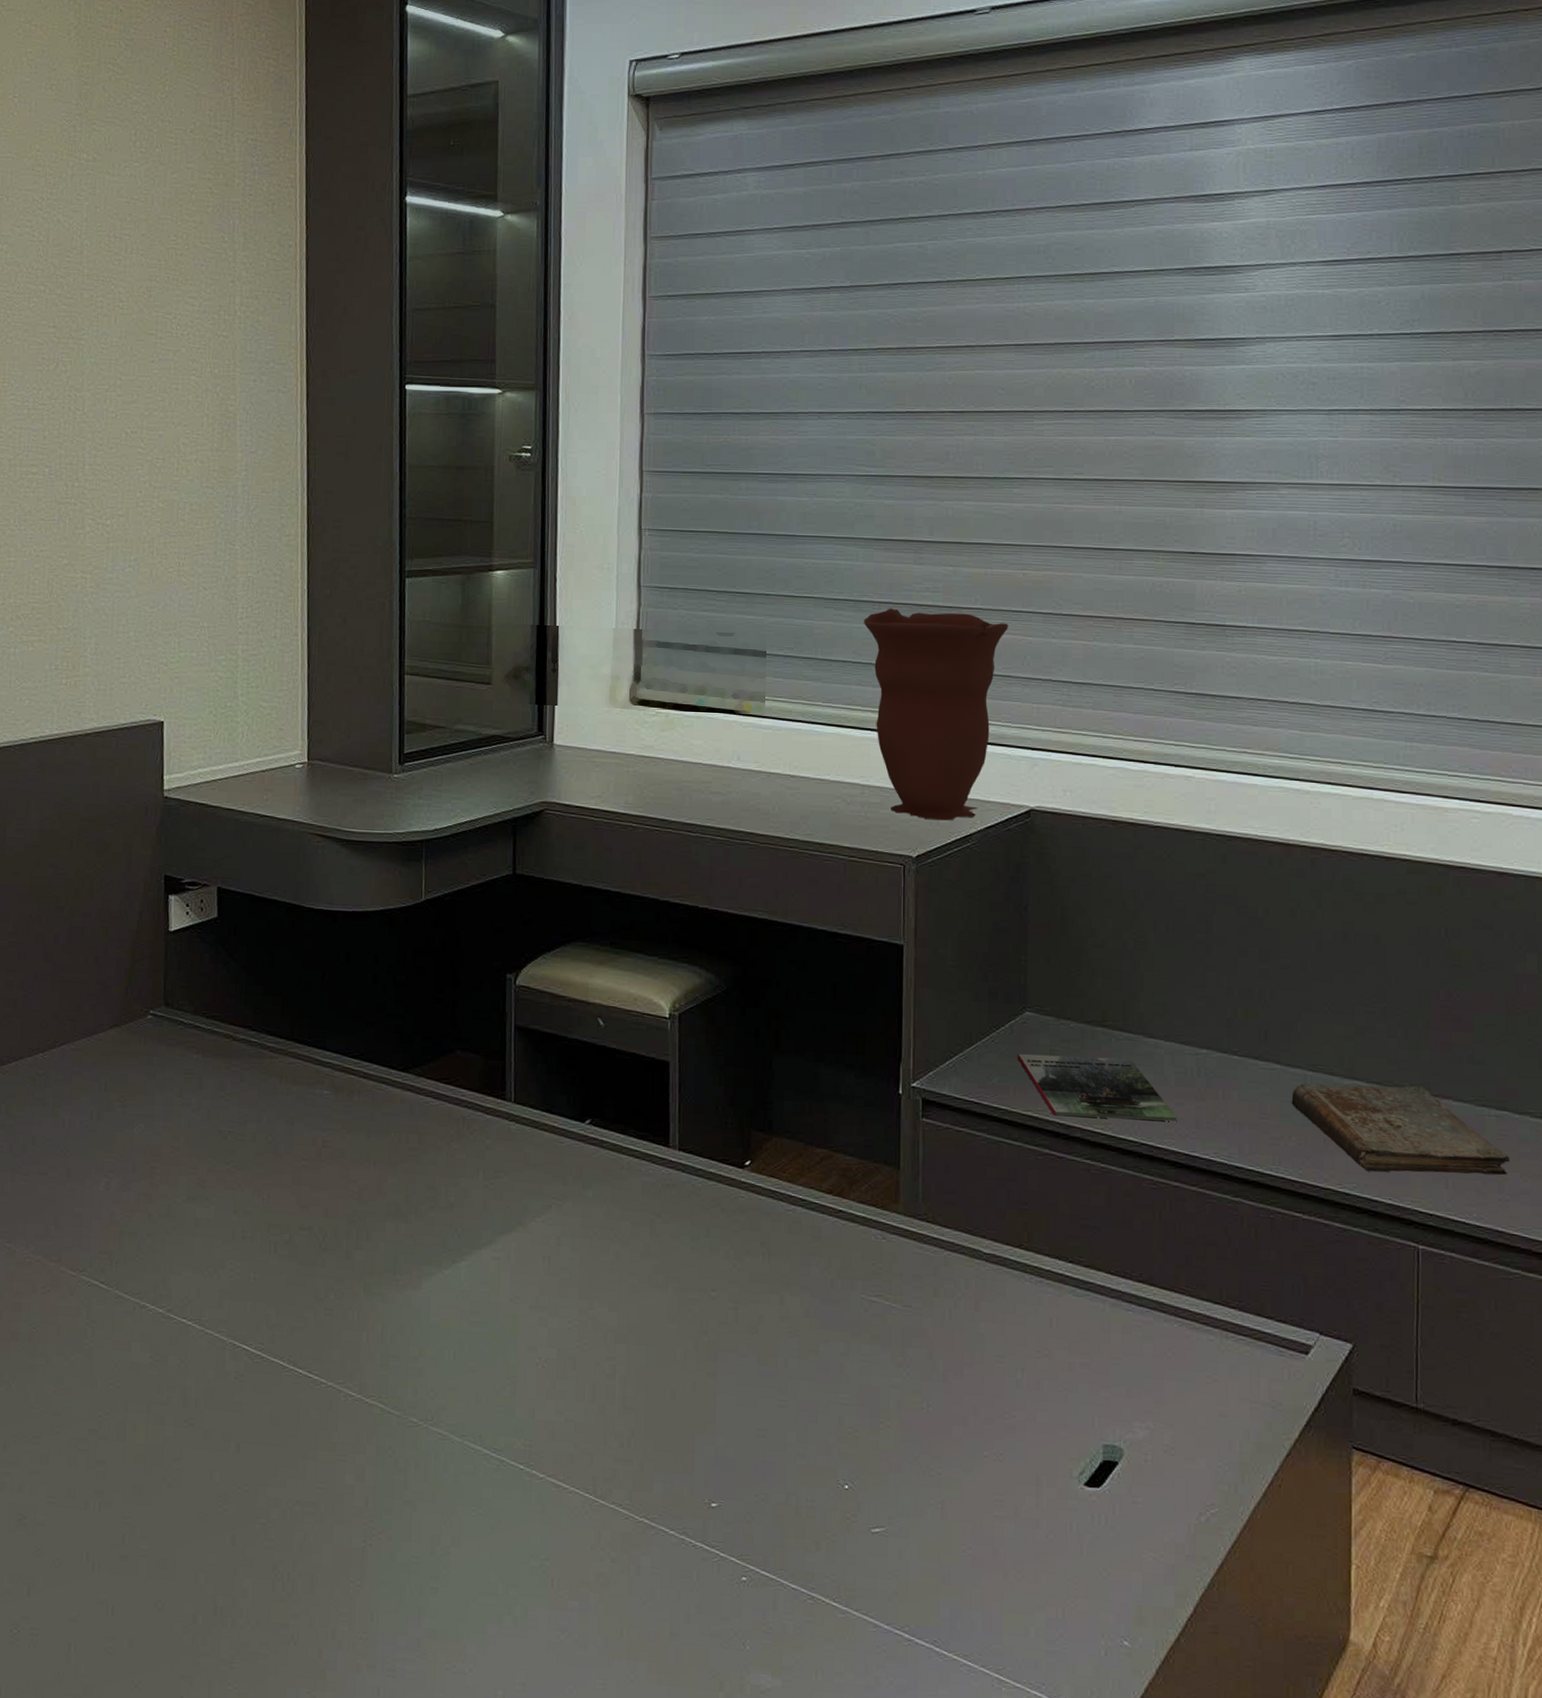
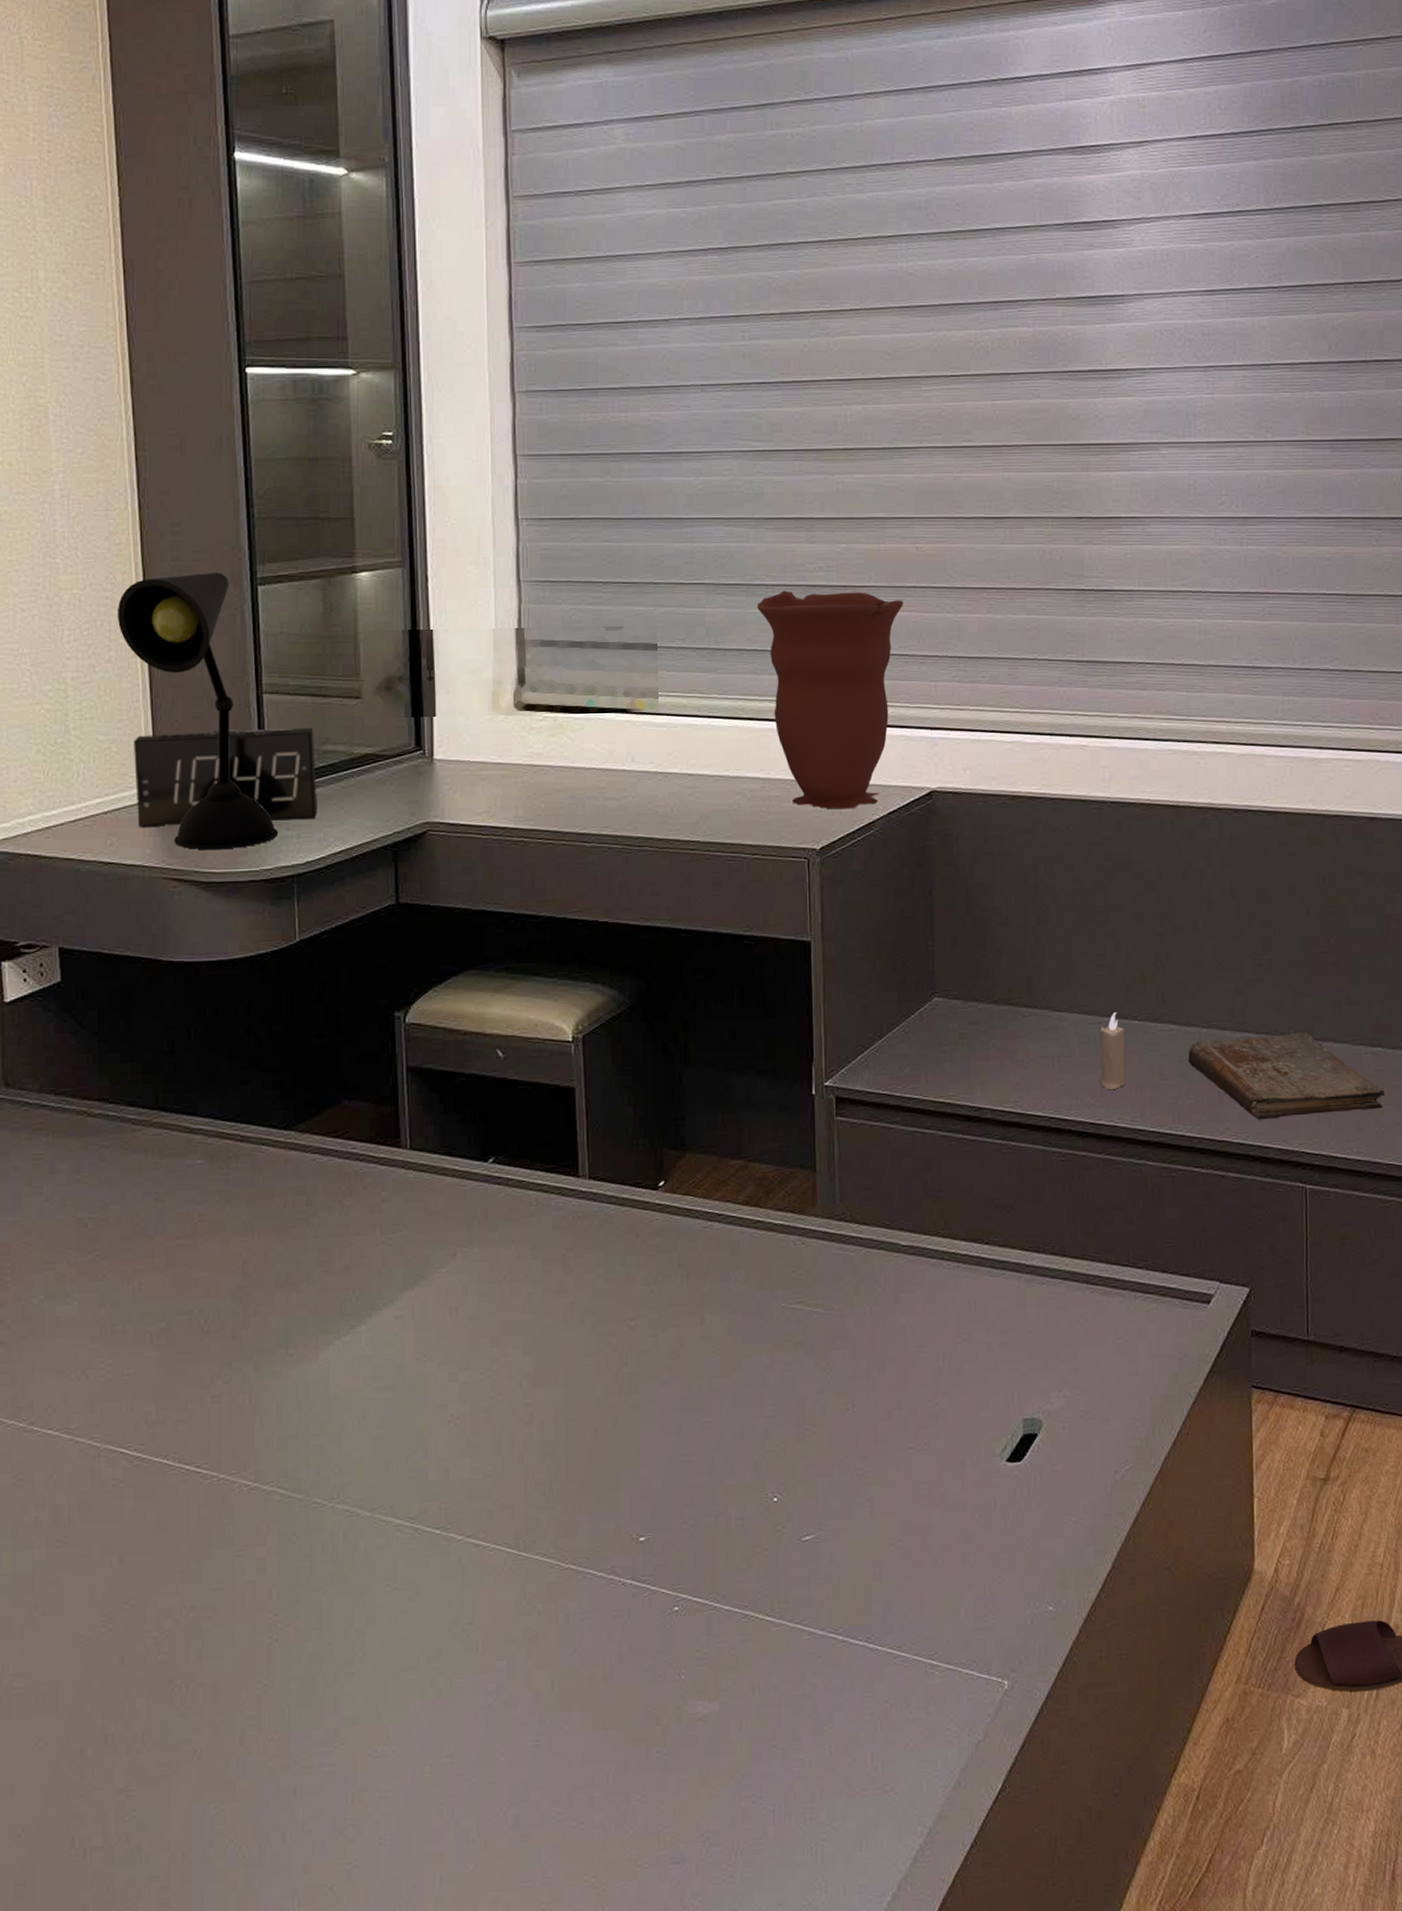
desk lamp: none [283,564,412,812] -> present [117,573,279,850]
alarm clock: none [290,704,448,790] -> present [134,727,317,827]
magazine: present [1017,1053,1177,1122] -> none [927,1034,1083,1099]
candle: none [1194,1045,1225,1124] -> present [1098,1012,1126,1091]

